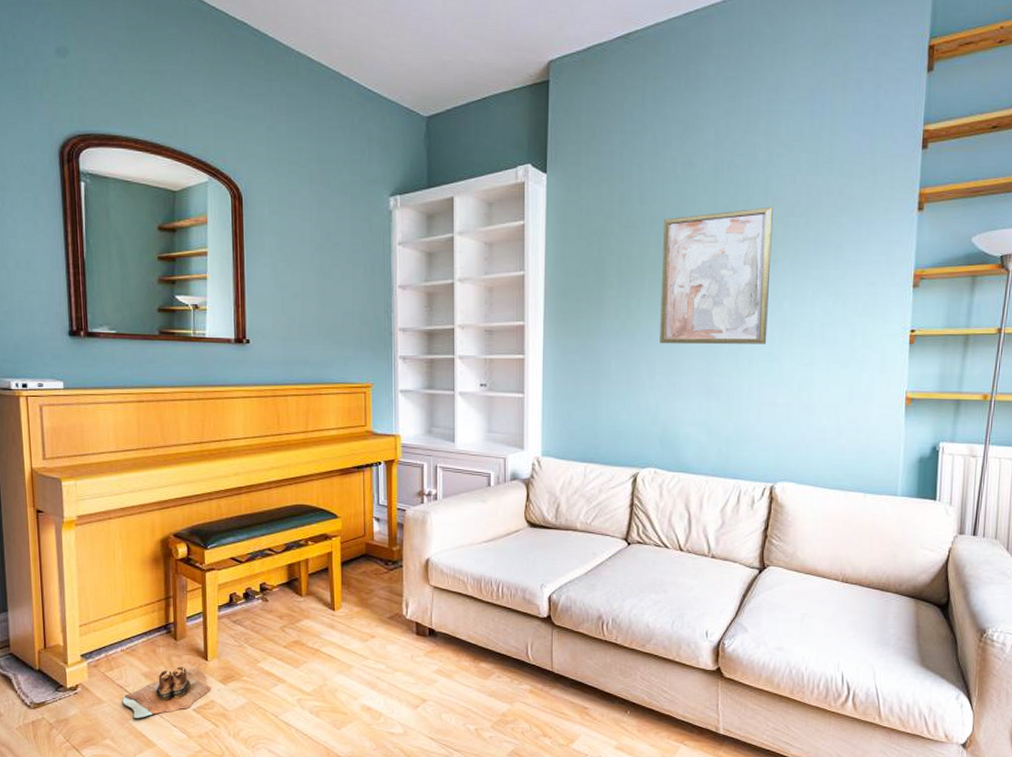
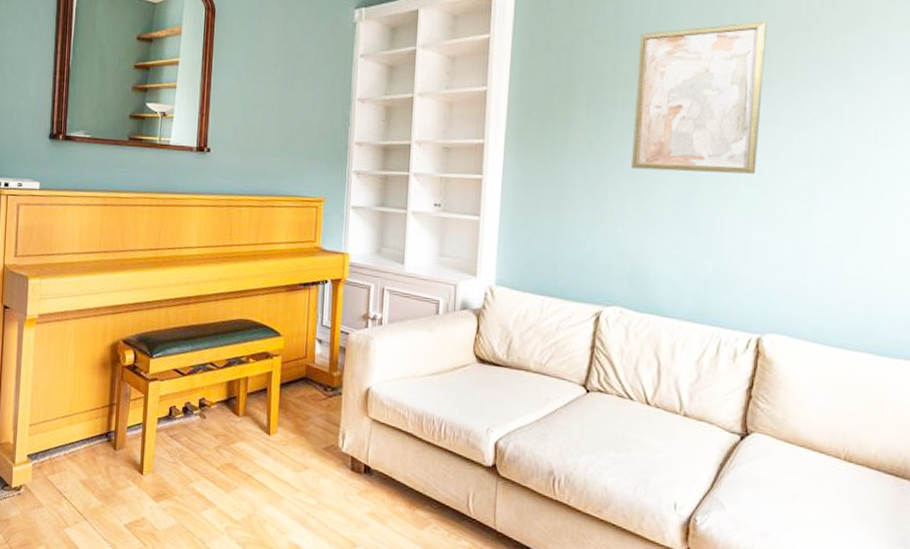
boots: present [123,667,211,718] -> none [61,478,144,528]

